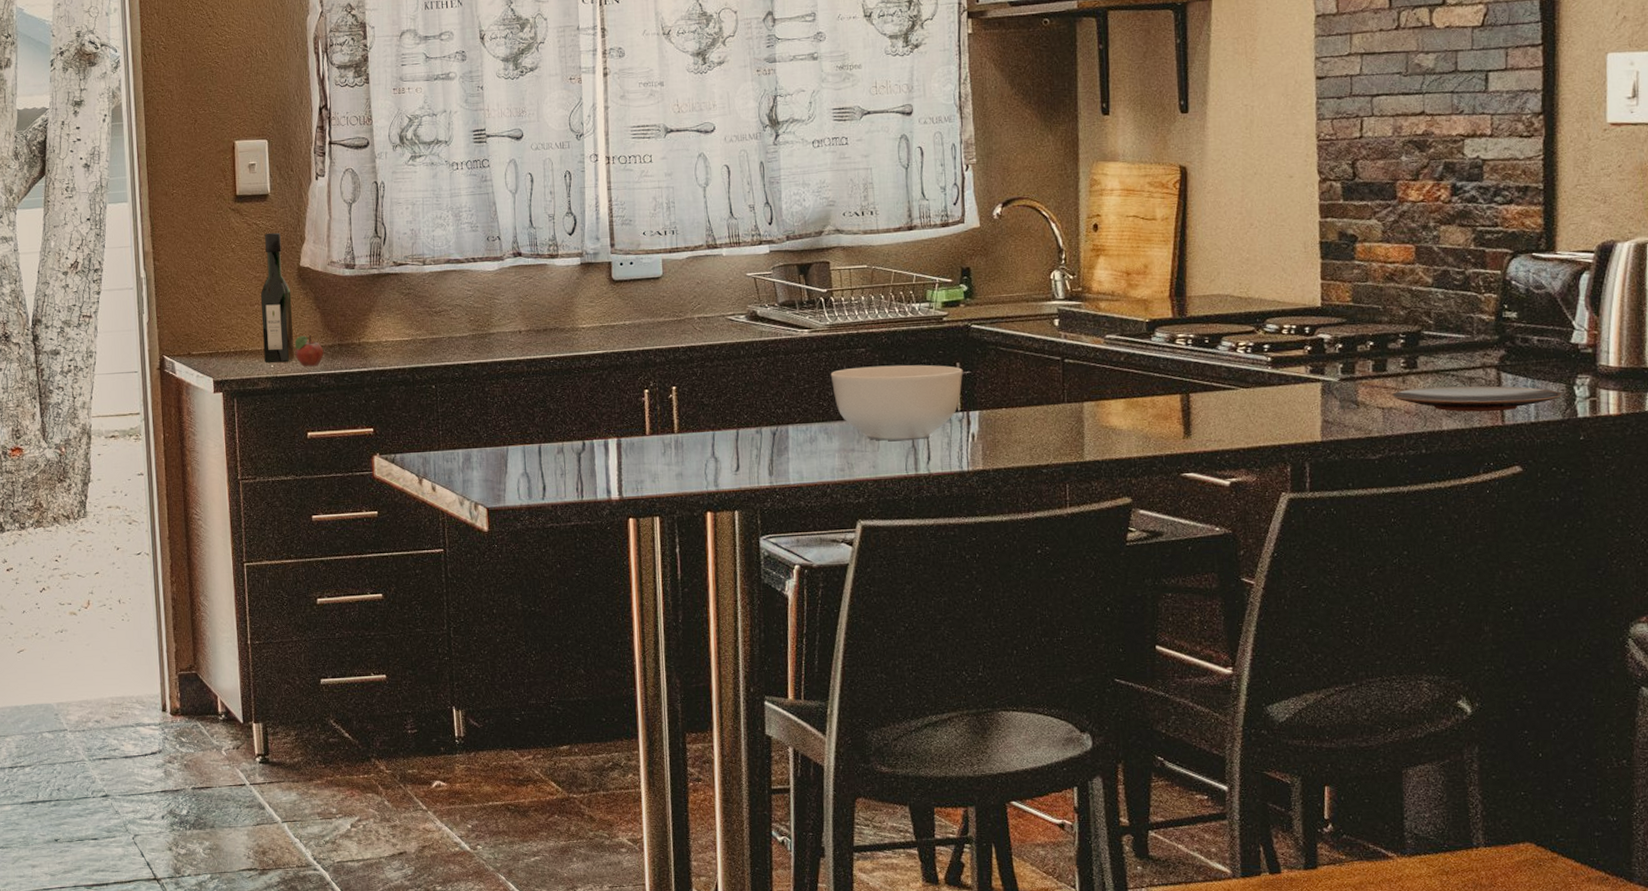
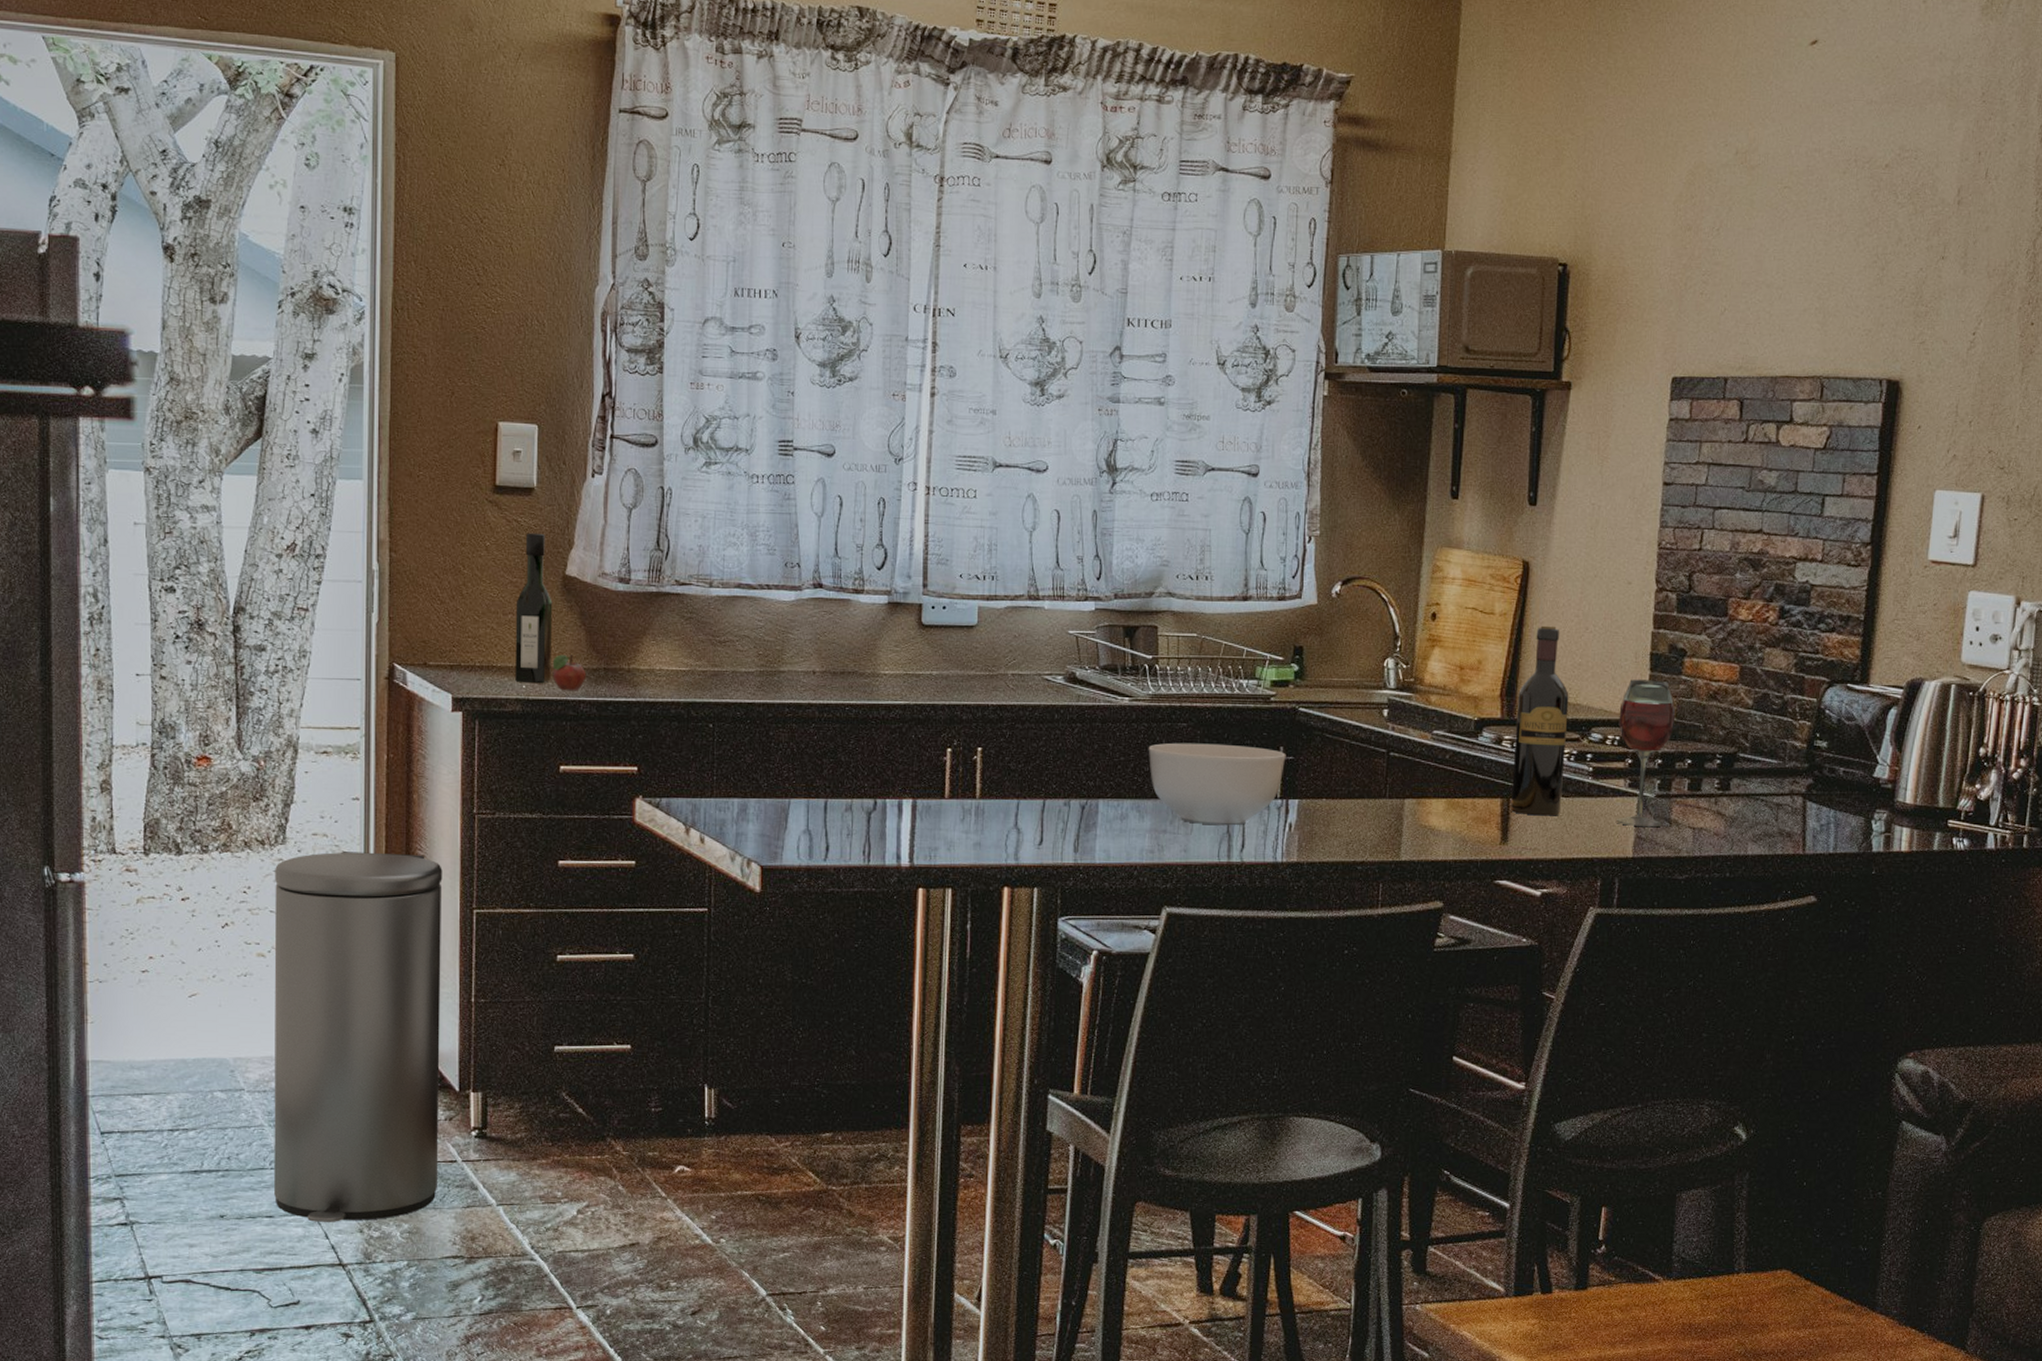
pedal bin: none [79,518,231,842] -> present [274,851,442,1222]
wine bottle: none [1188,225,1243,408] -> present [1511,625,1569,816]
wineglass: none [1293,267,1353,411] -> present [1615,679,1676,828]
plate: present [1391,386,1562,412] -> none [1702,810,1860,840]

